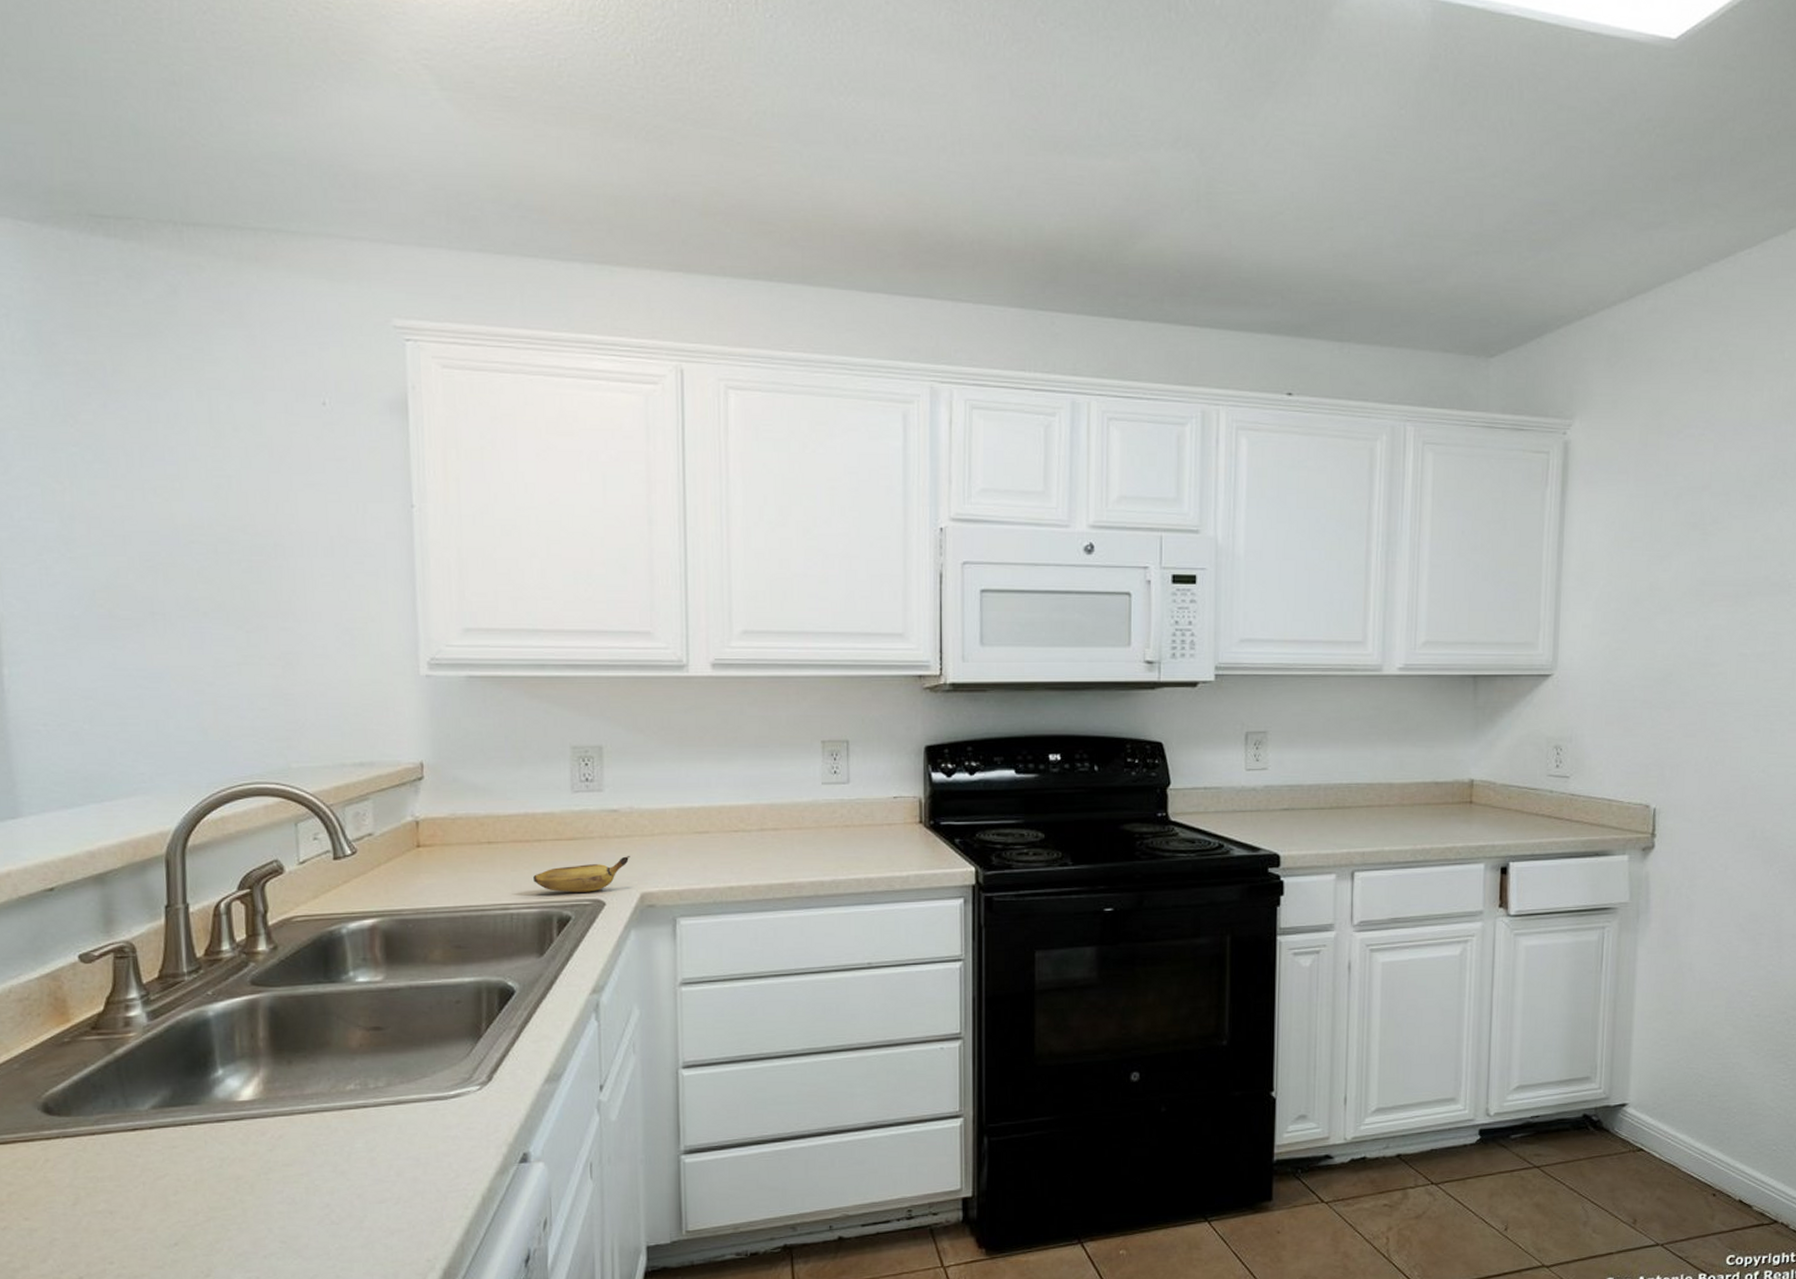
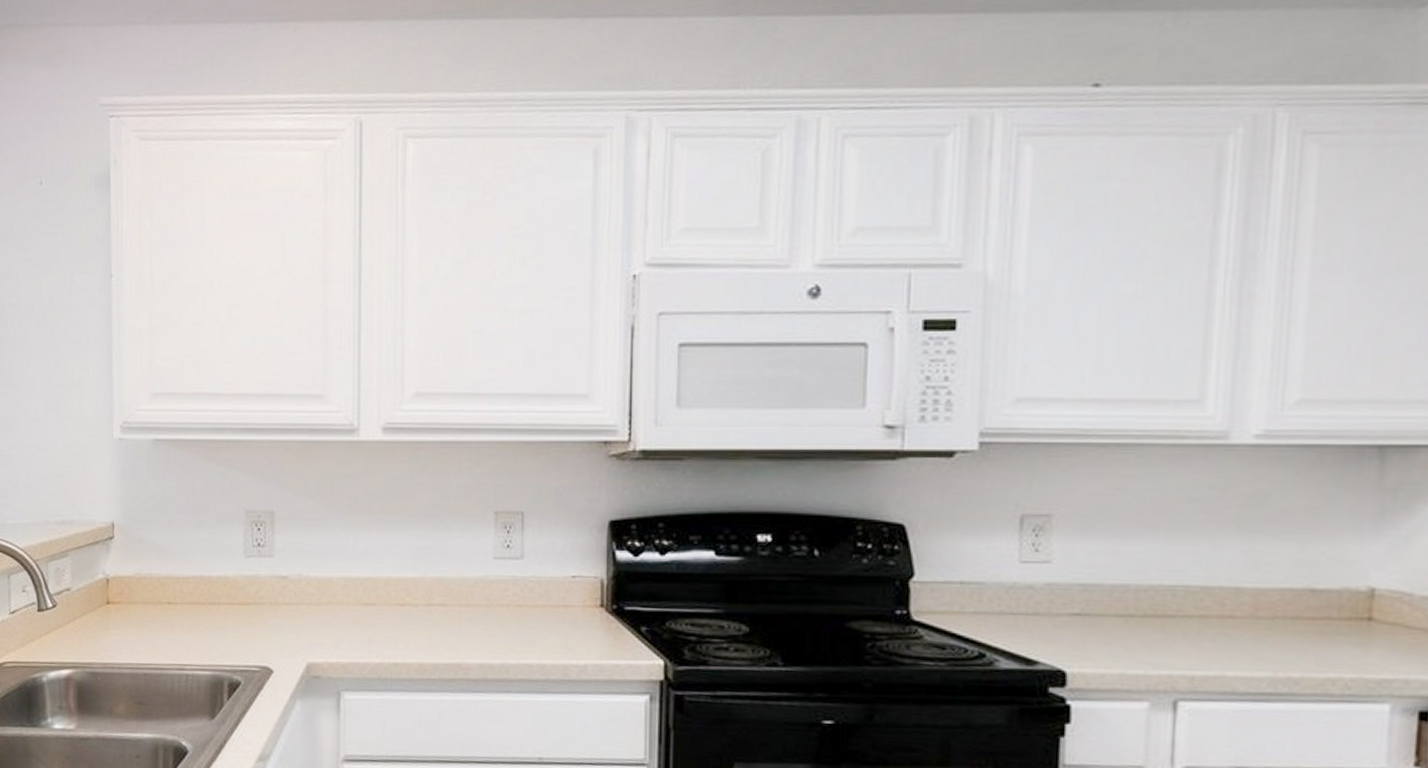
banana: present [533,856,630,892] -> none [207,624,298,659]

